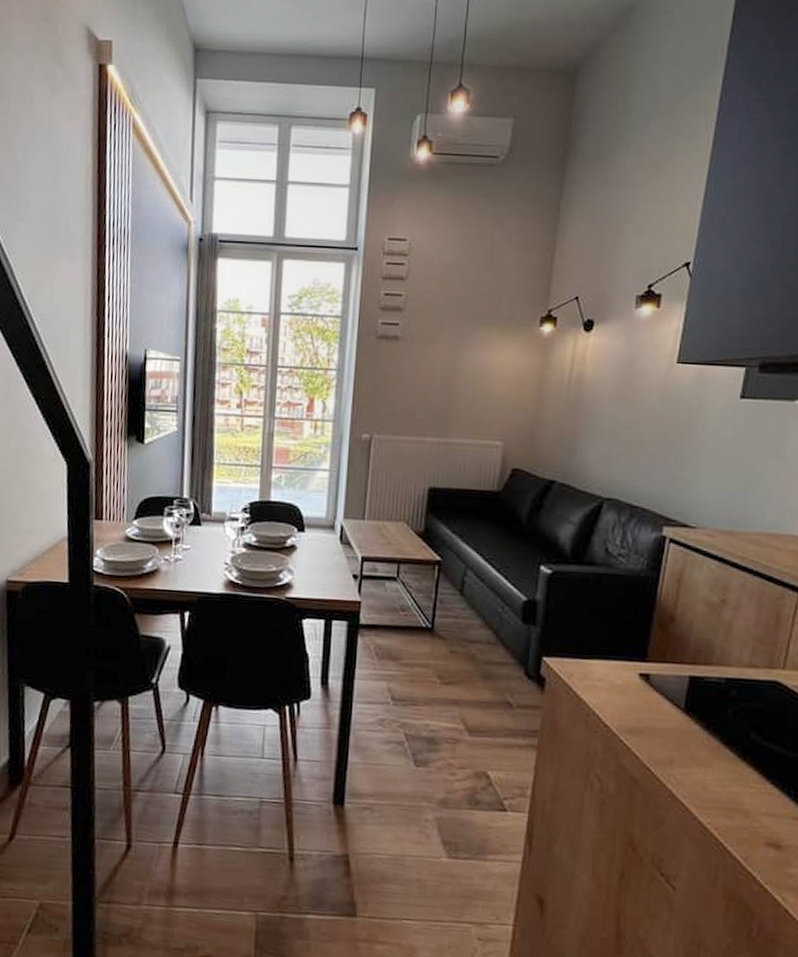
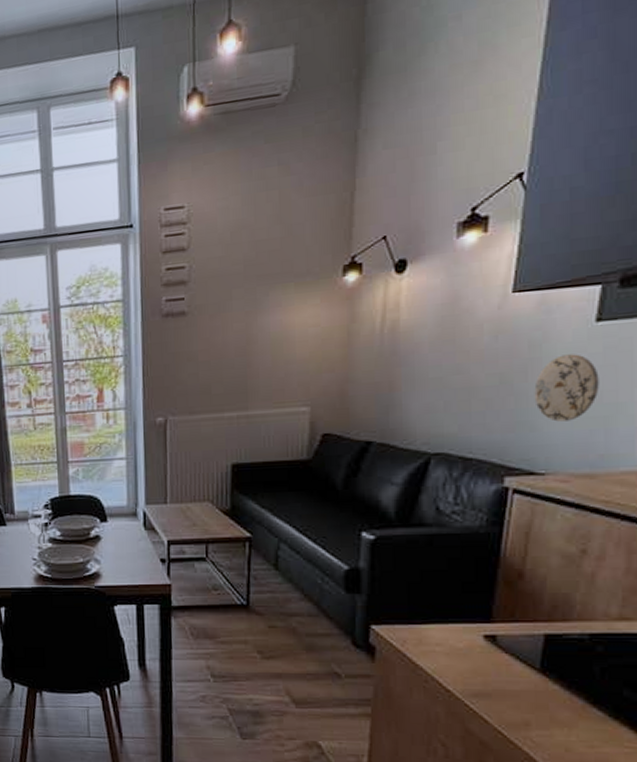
decorative plate: none [690,423,741,482] -> present [534,354,599,422]

